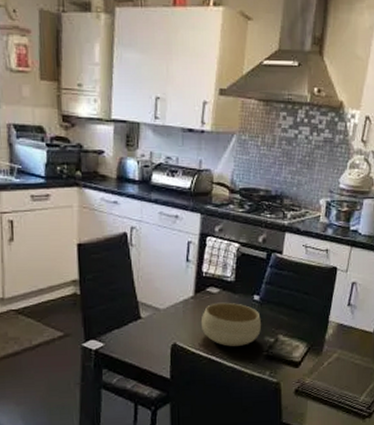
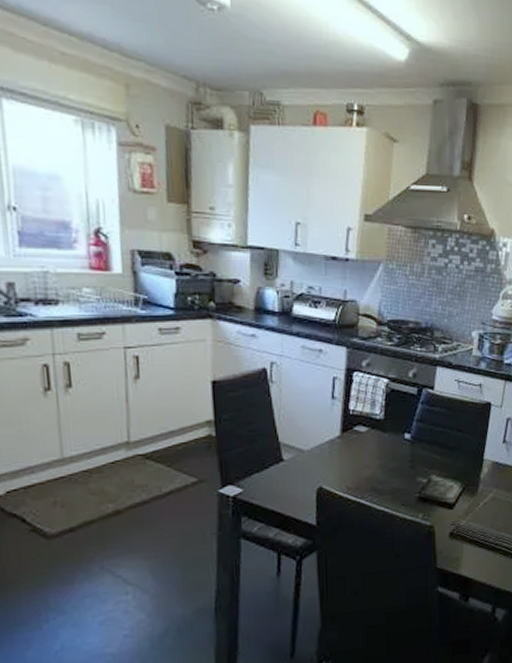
bowl: present [200,302,262,347] -> none [348,441,414,489]

